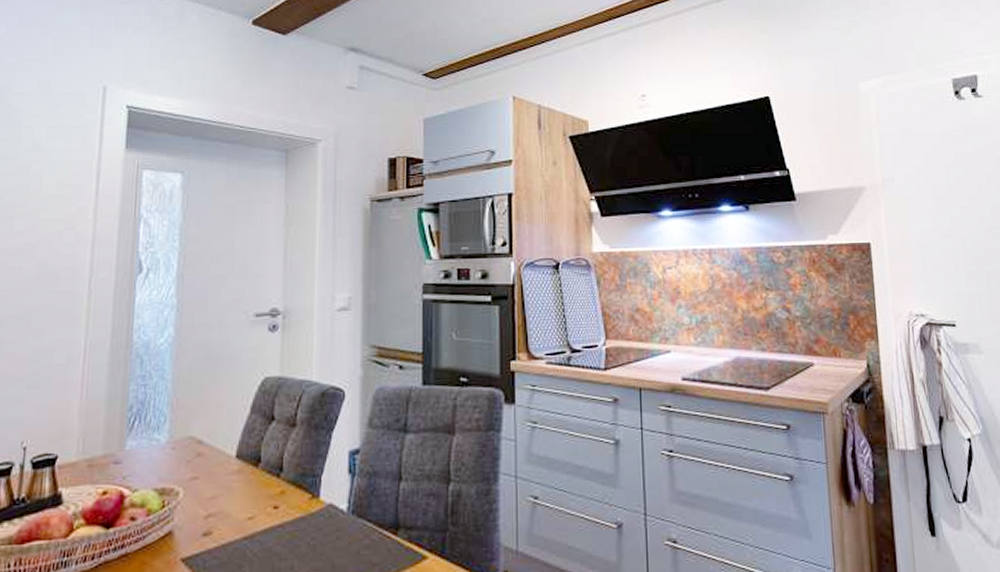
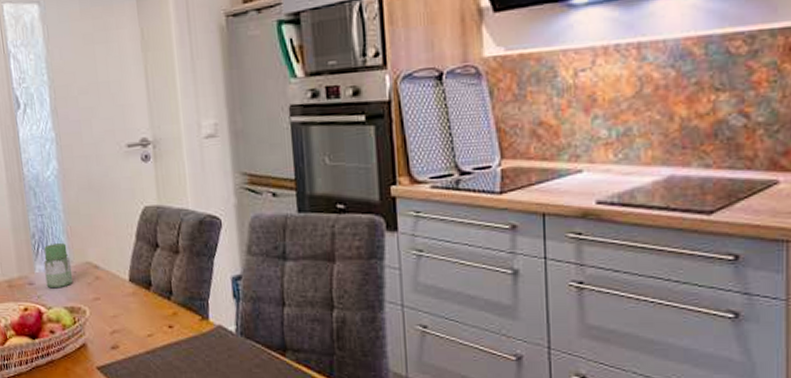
jar: none [136,416,171,468] -> present [43,243,74,289]

